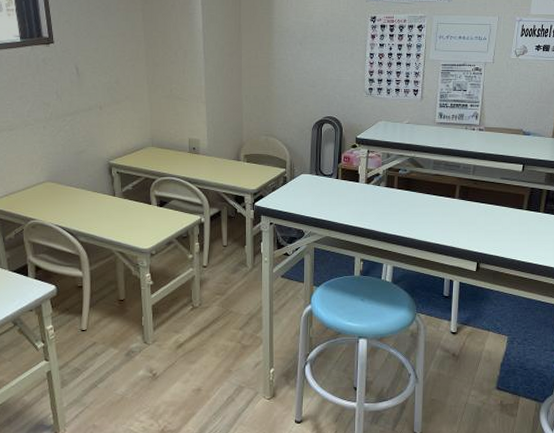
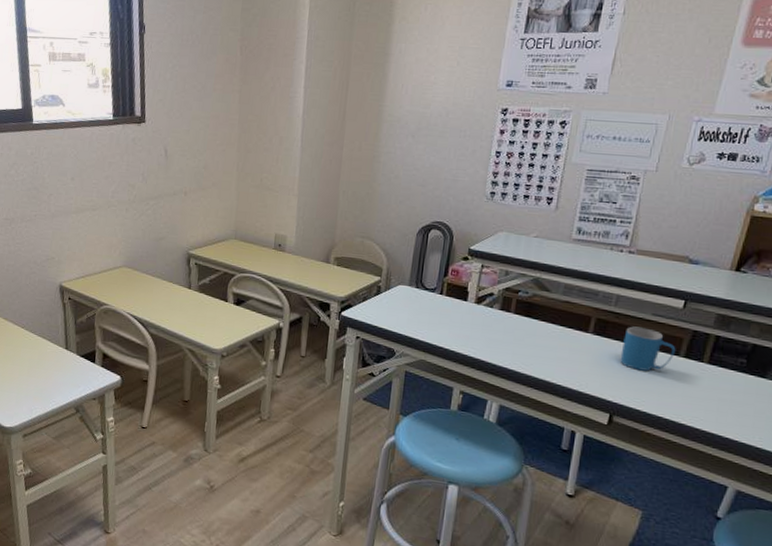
mug: none [480,189,520,224] -> present [620,326,676,371]

